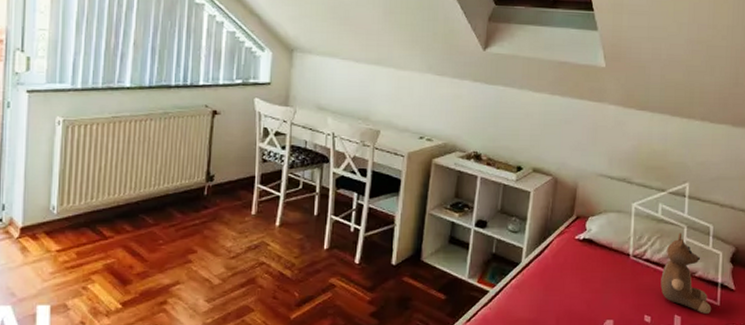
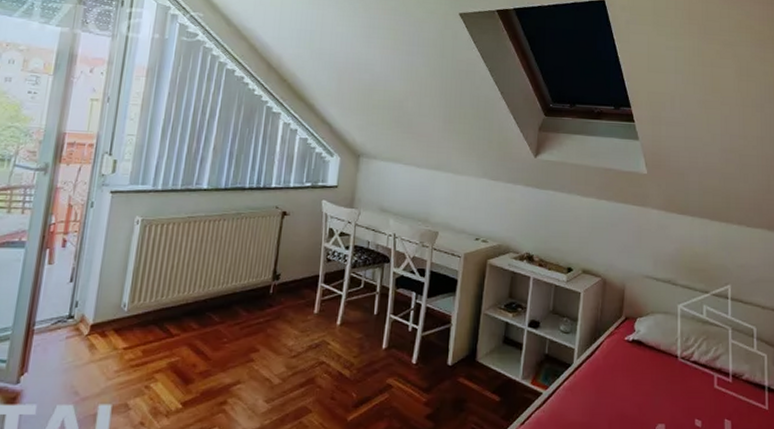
teddy bear: present [660,233,712,314] -> none [709,334,761,418]

